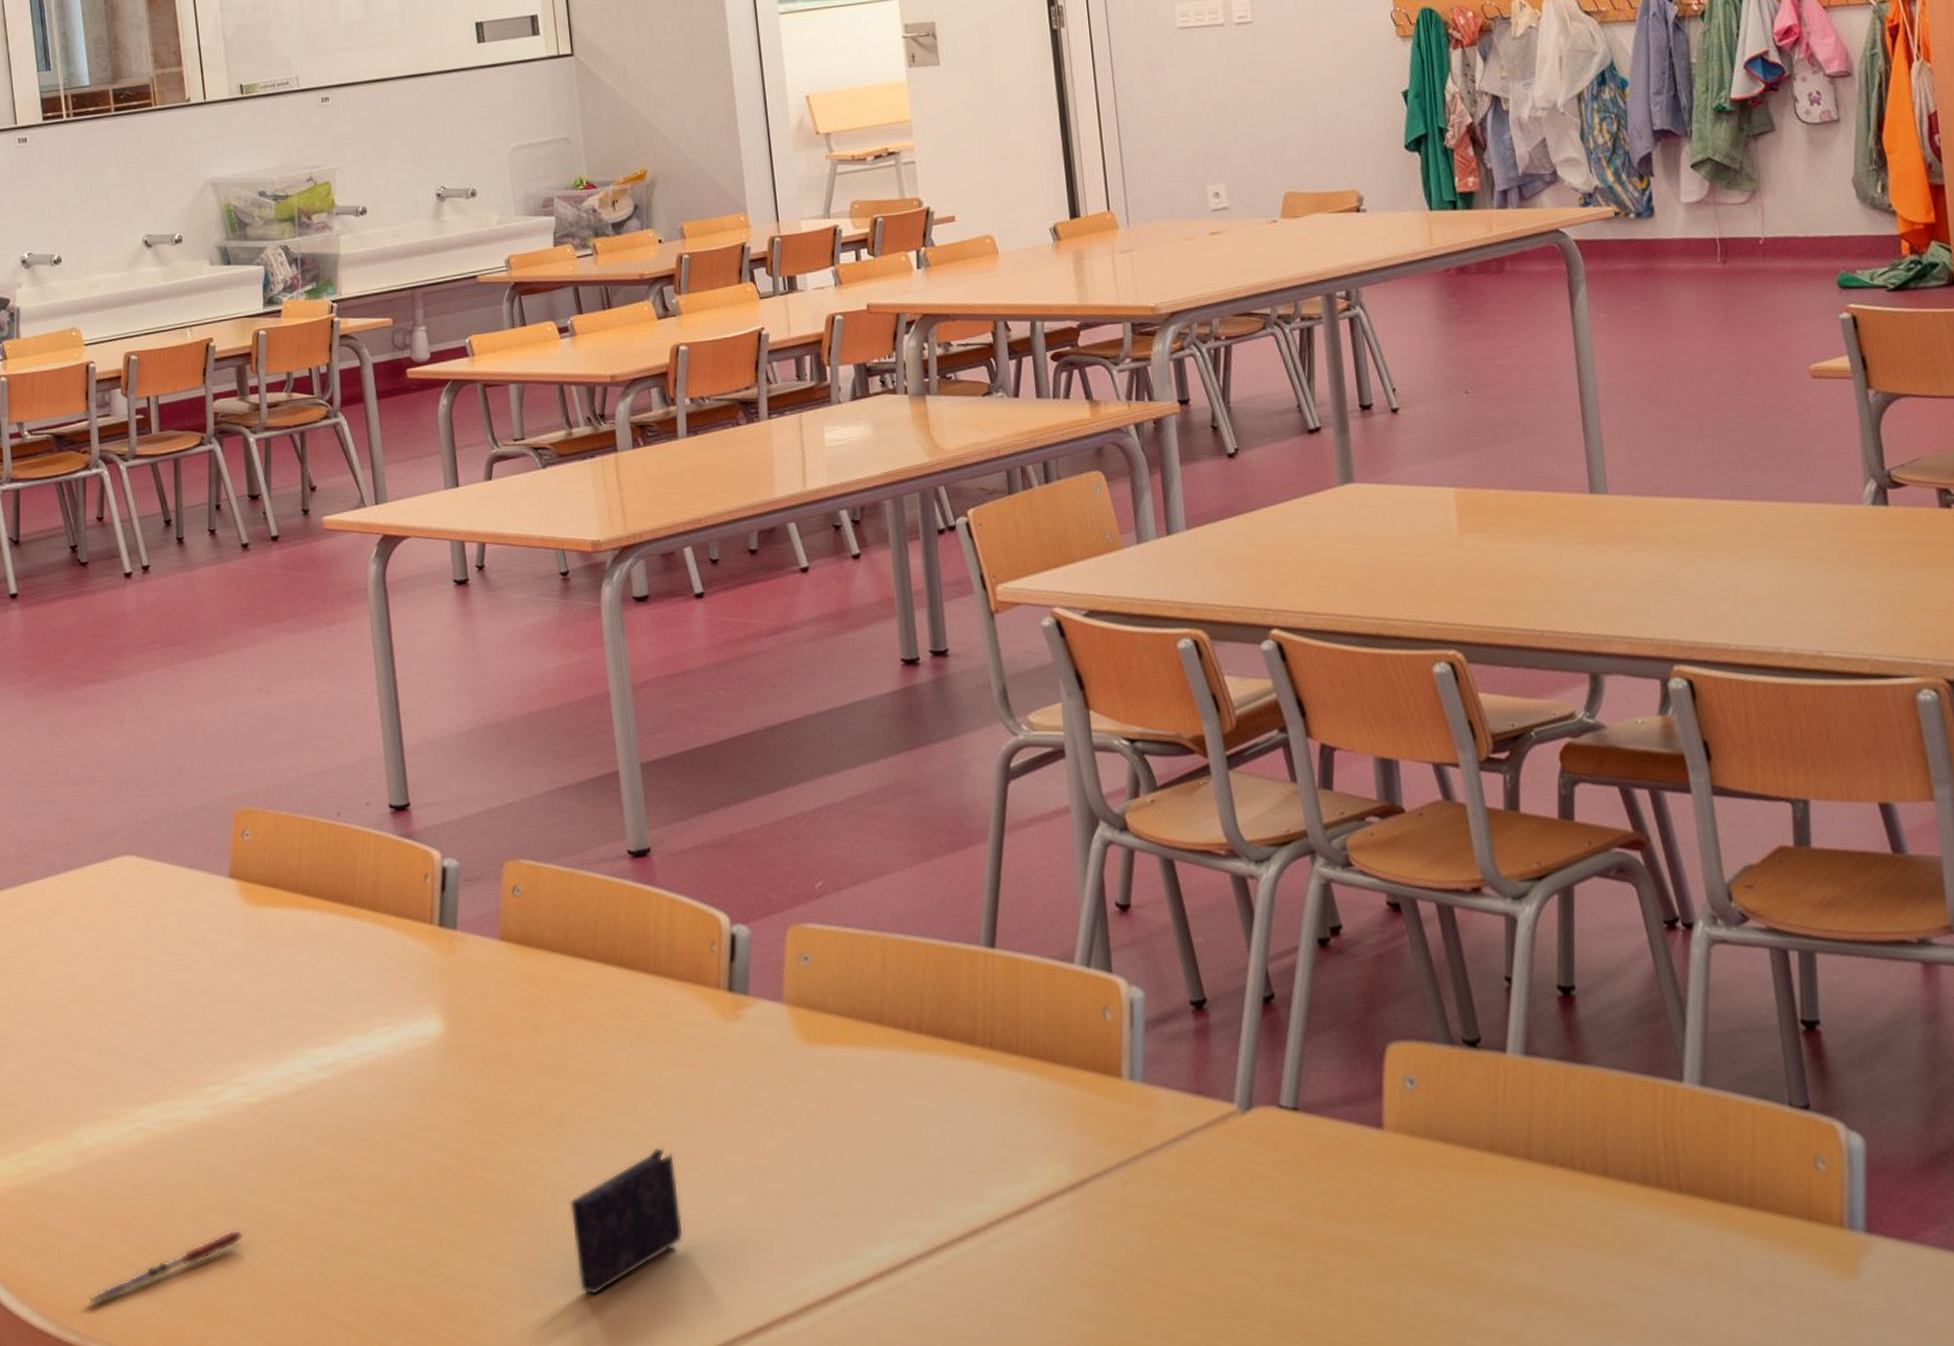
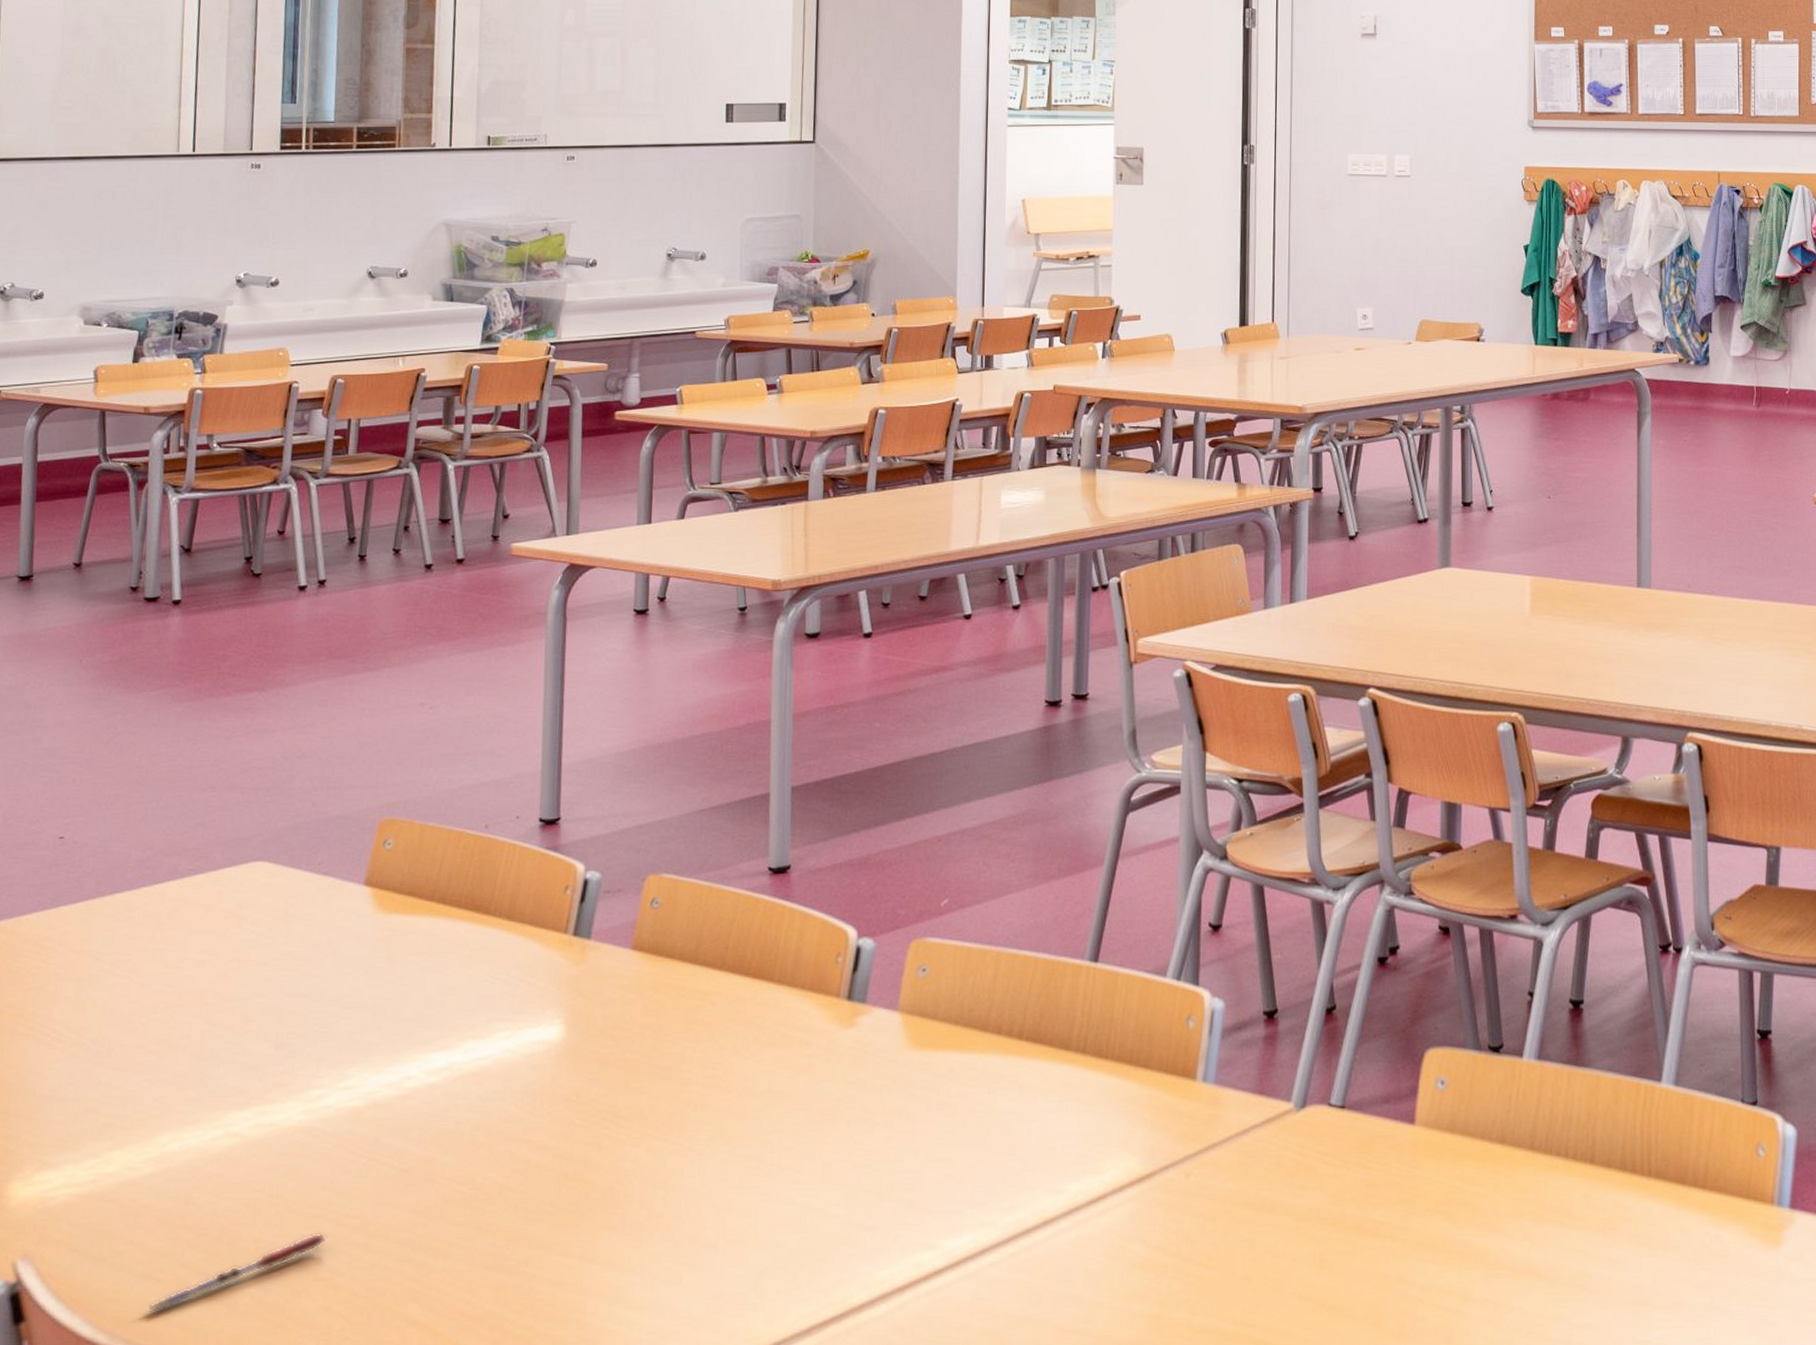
crayon box: present [569,1147,684,1295] -> none [665,1146,776,1289]

